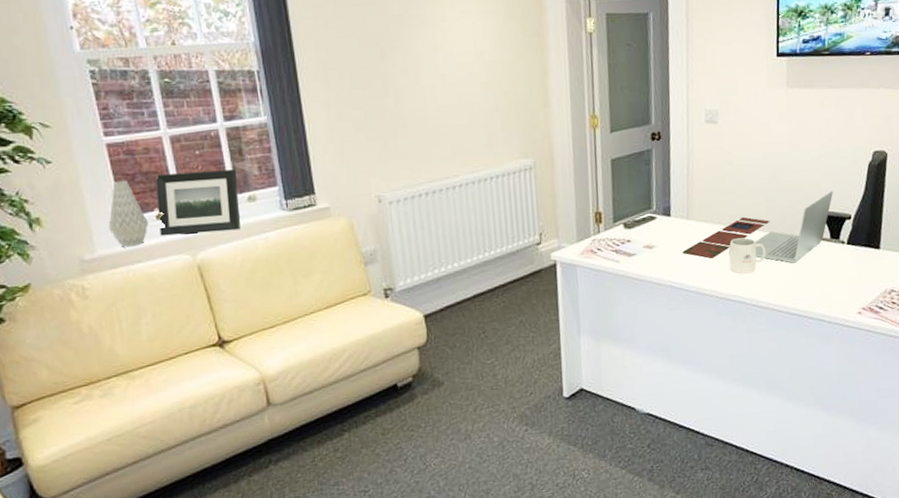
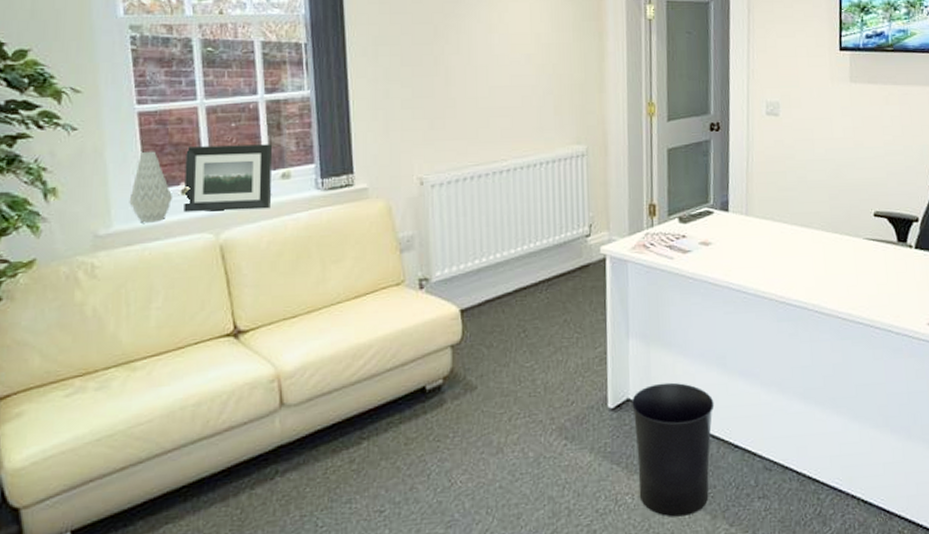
waste bin: none [585,373,661,488] -> present [632,382,715,517]
papers: present [682,217,770,258] -> none [740,215,833,258]
mug: present [728,237,767,274] -> none [789,237,830,277]
laptop: present [755,191,833,263] -> none [817,191,899,267]

